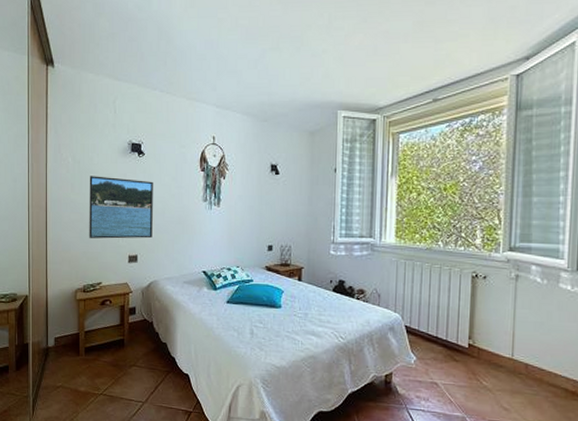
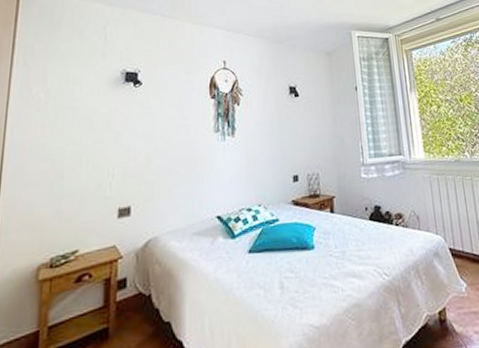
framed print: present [89,176,153,239] -> none [63,112,153,192]

